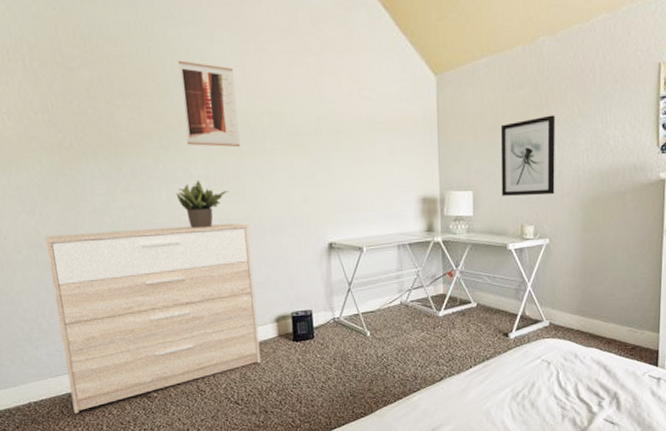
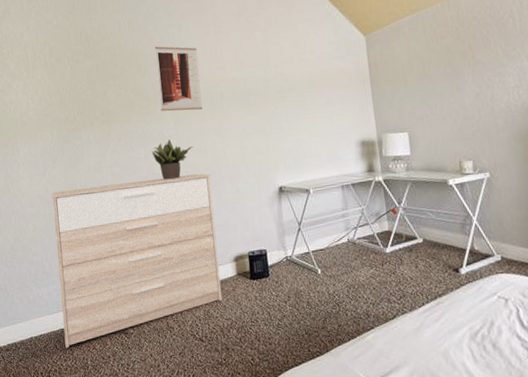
wall art: present [500,115,555,196] -> none [428,58,489,135]

